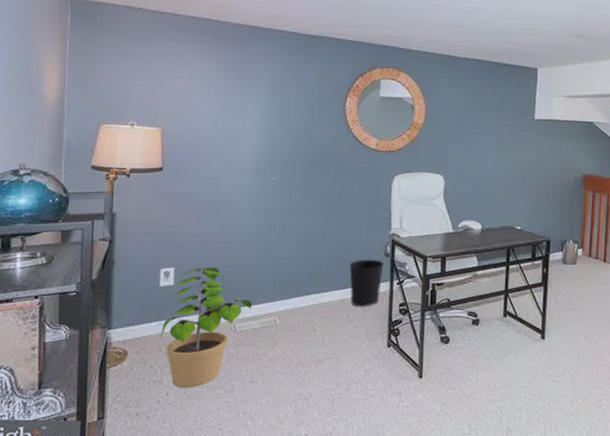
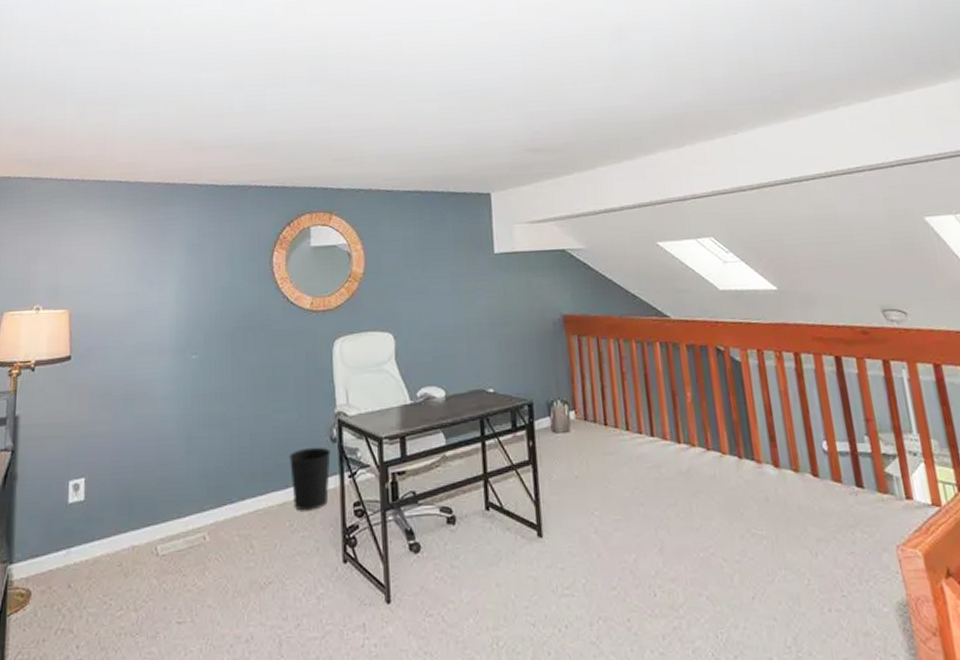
potted plant: present [160,267,253,388] -> none [69,473,177,637]

